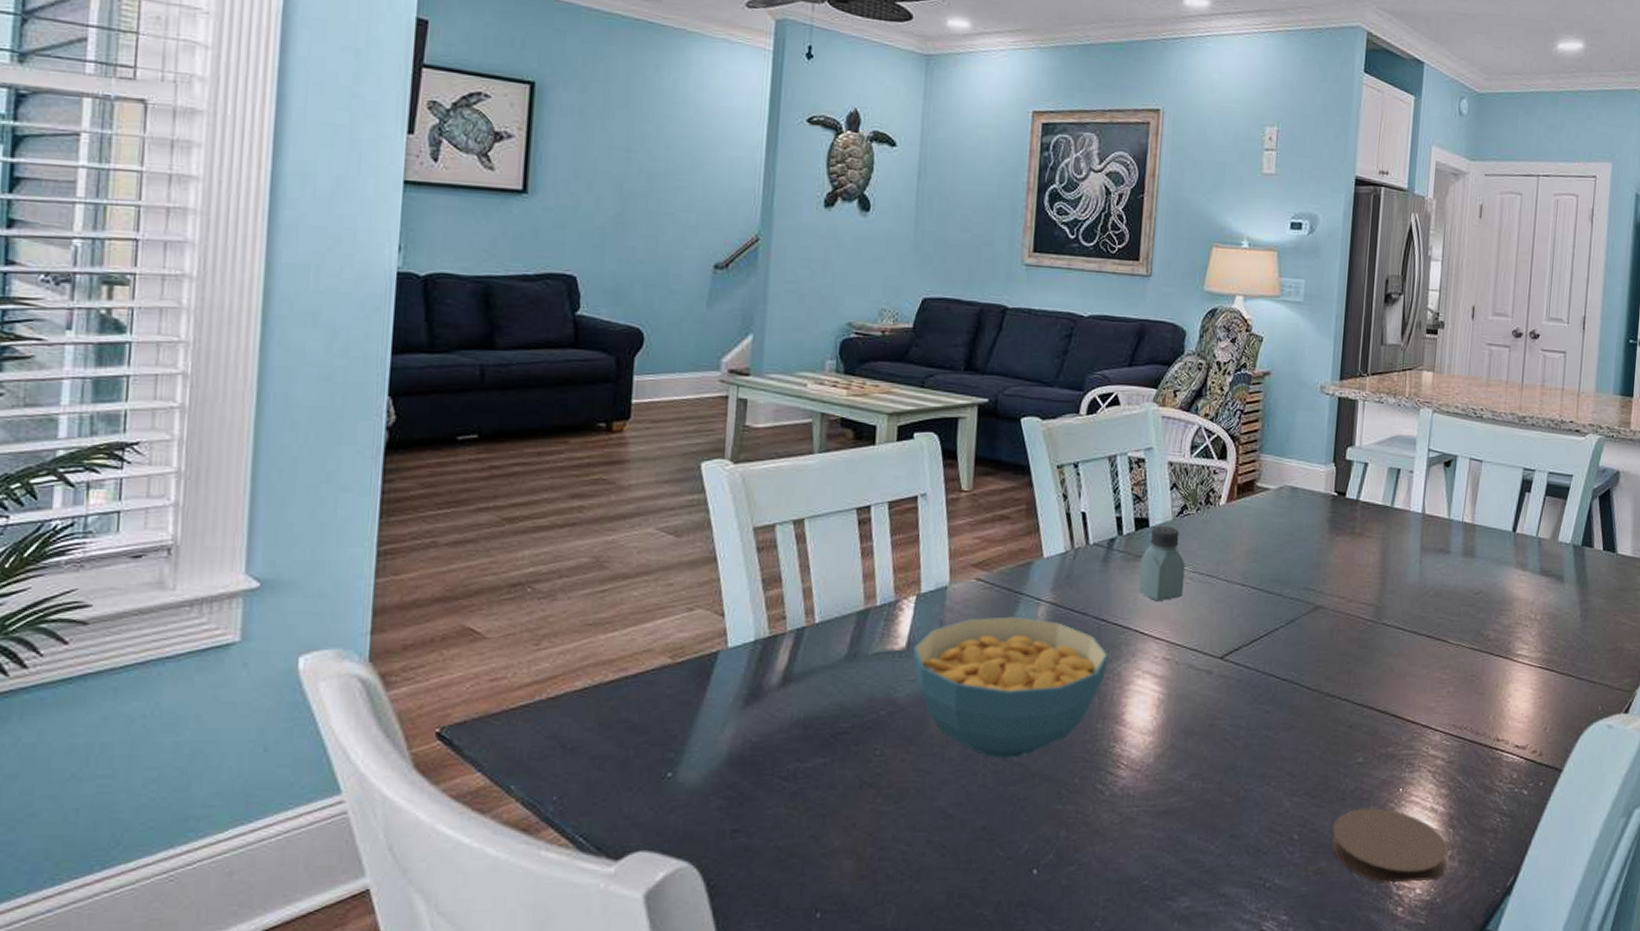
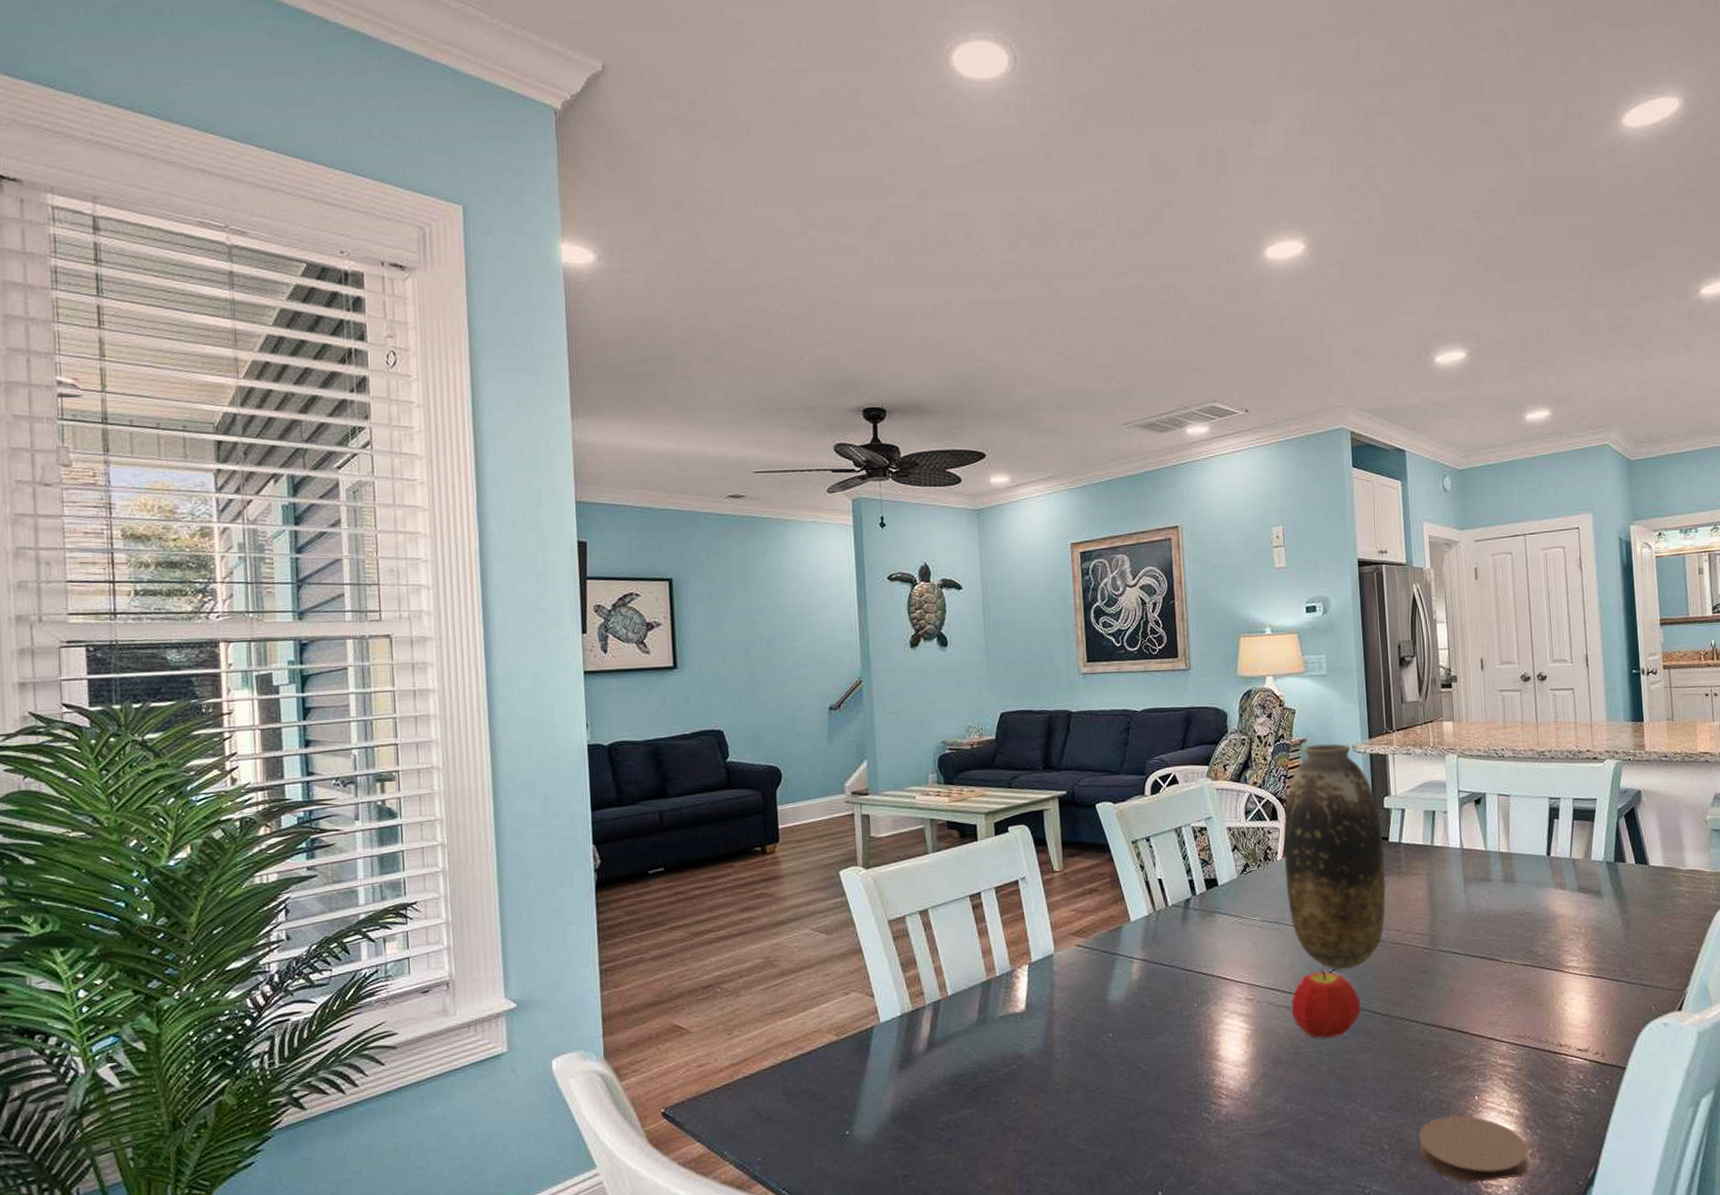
cereal bowl: present [912,616,1108,759] -> none [1031,973,1198,1098]
saltshaker: present [1138,525,1185,602] -> none [1214,883,1256,950]
fruit: none [1212,633,1289,711] -> present [1291,969,1360,1038]
vase: none [1225,379,1340,636] -> present [1283,744,1386,970]

